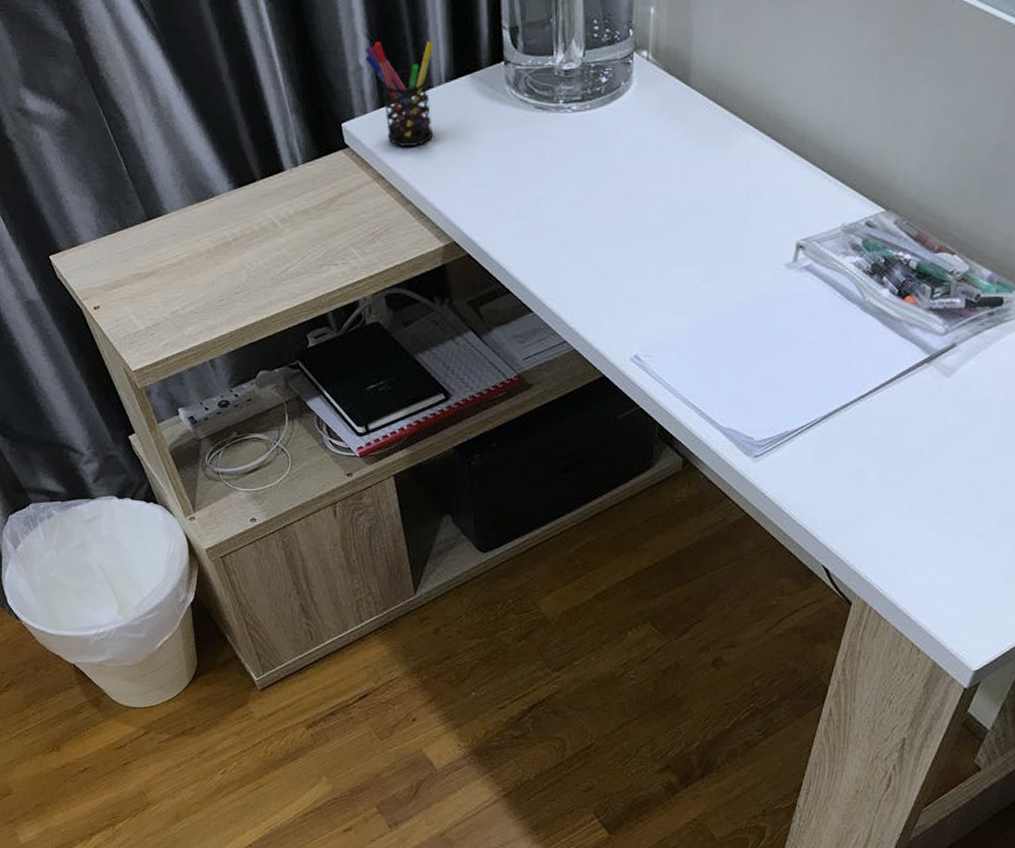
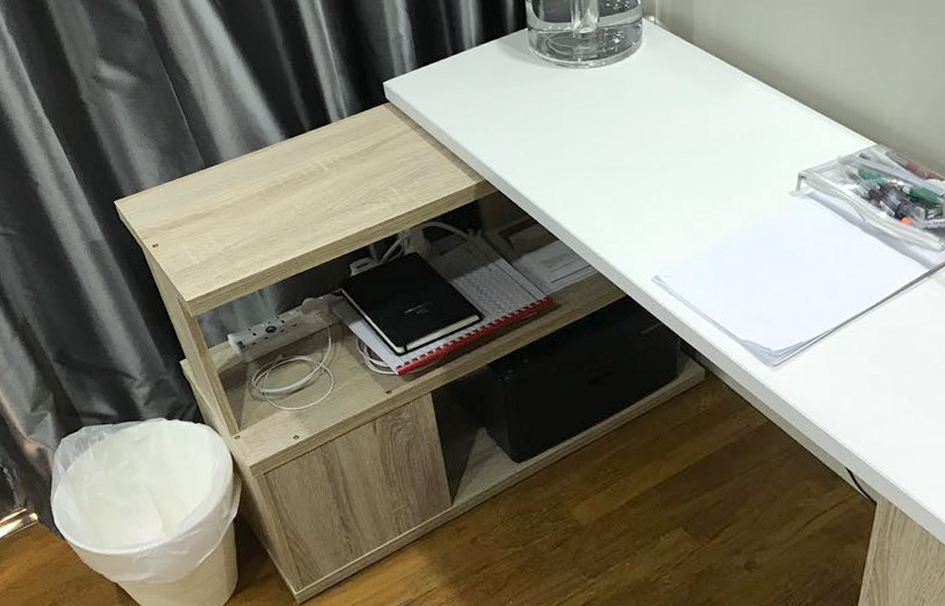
pen holder: present [364,41,434,146] -> none [403,13,466,100]

